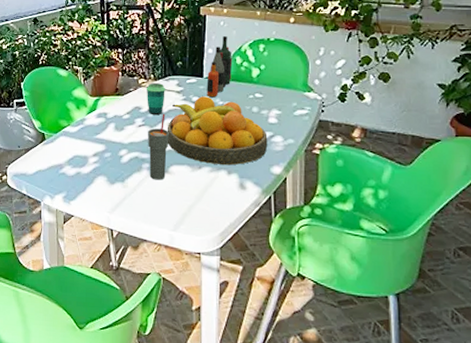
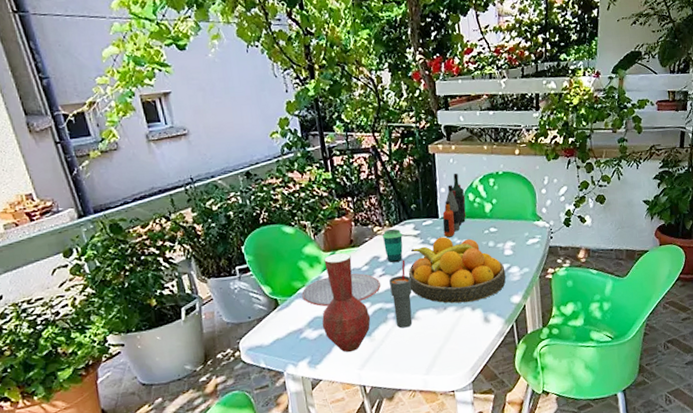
plate: none [66,119,139,148] -> present [301,273,381,307]
vase: none [80,99,126,195] -> present [322,253,371,353]

